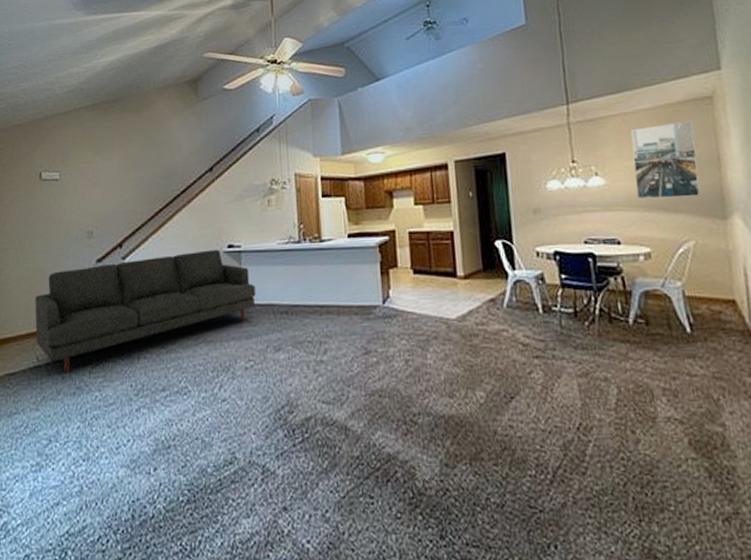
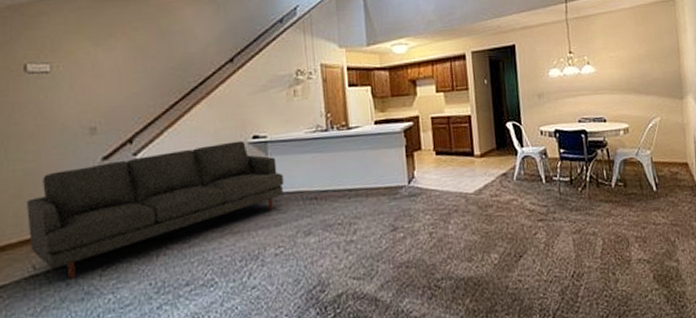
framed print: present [630,120,701,199] -> none [614,19,665,84]

